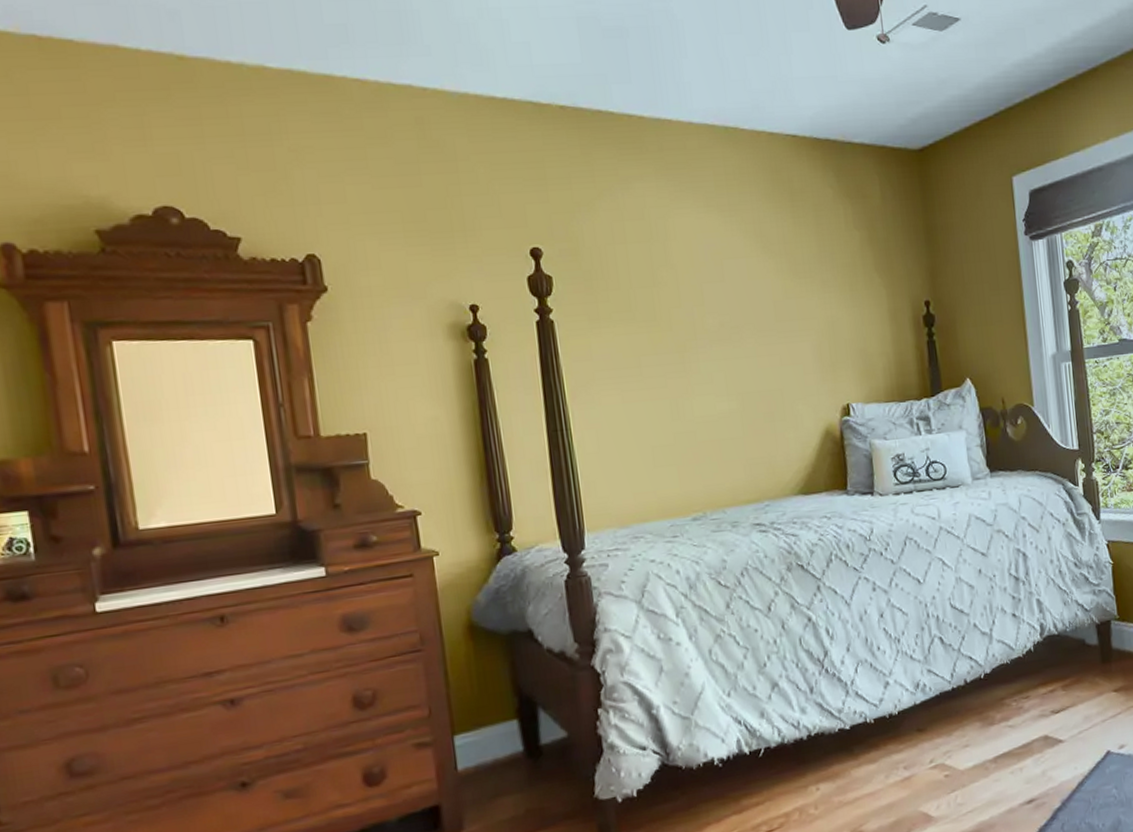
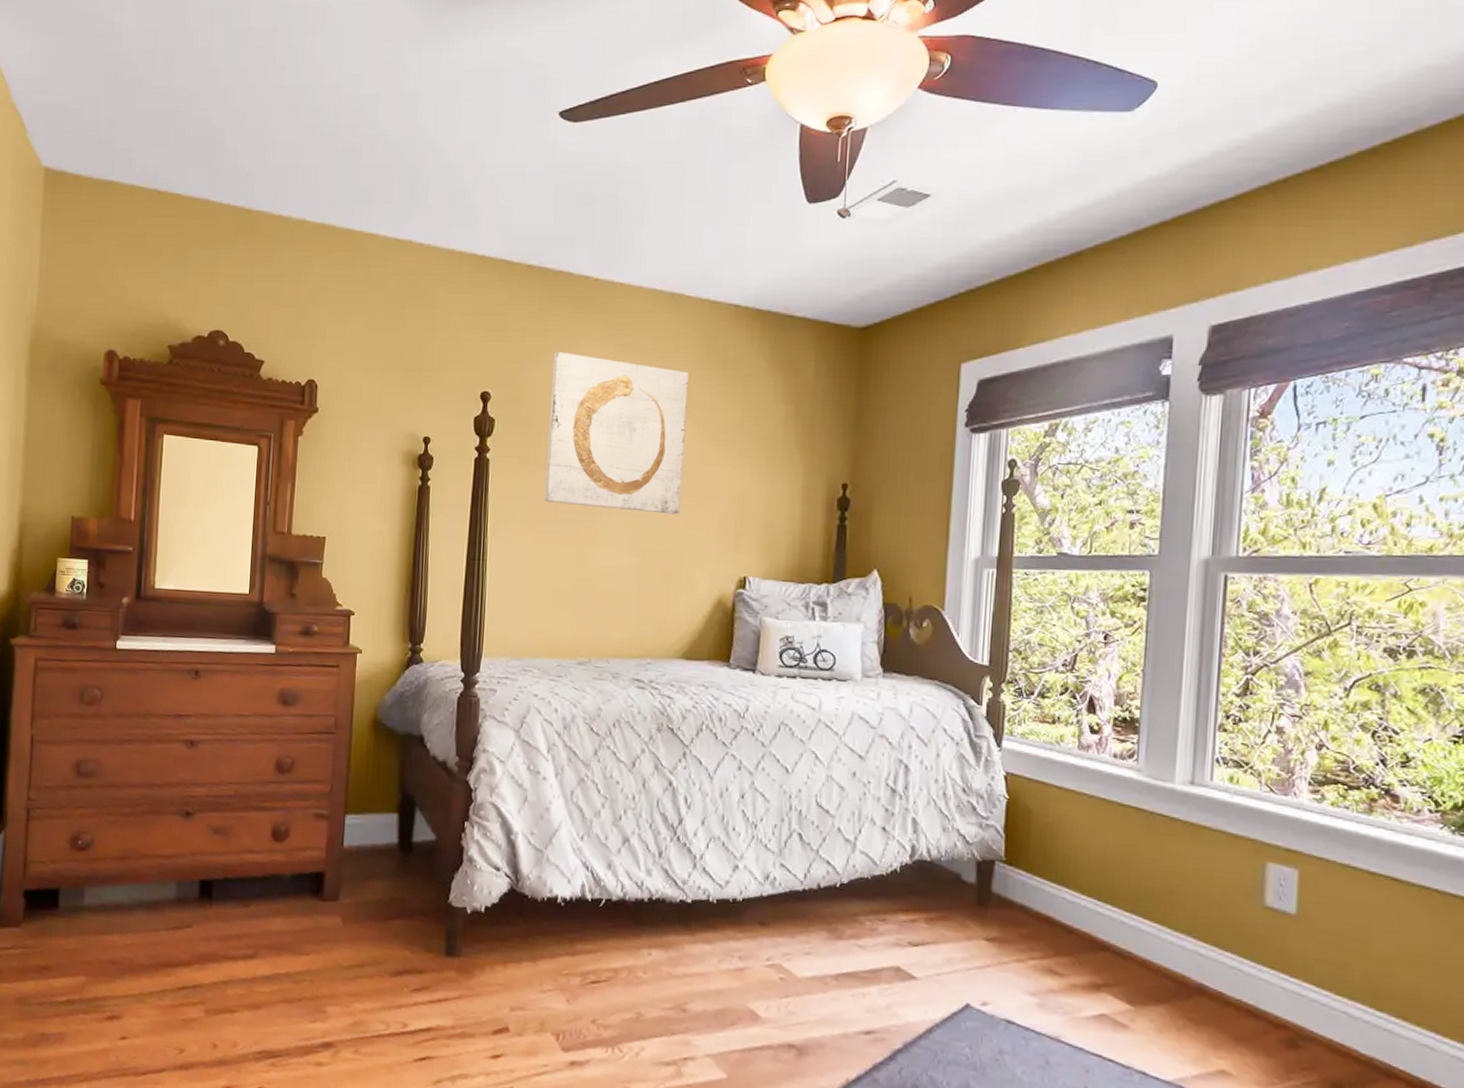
wall art: none [607,197,772,358] -> present [545,351,689,515]

